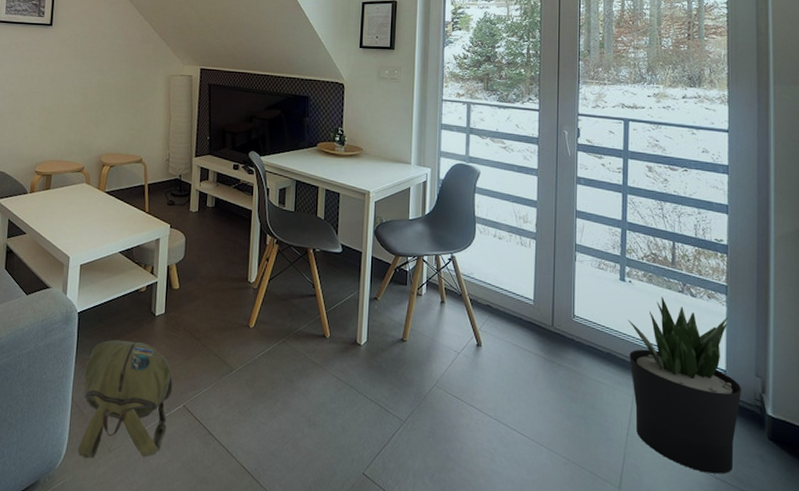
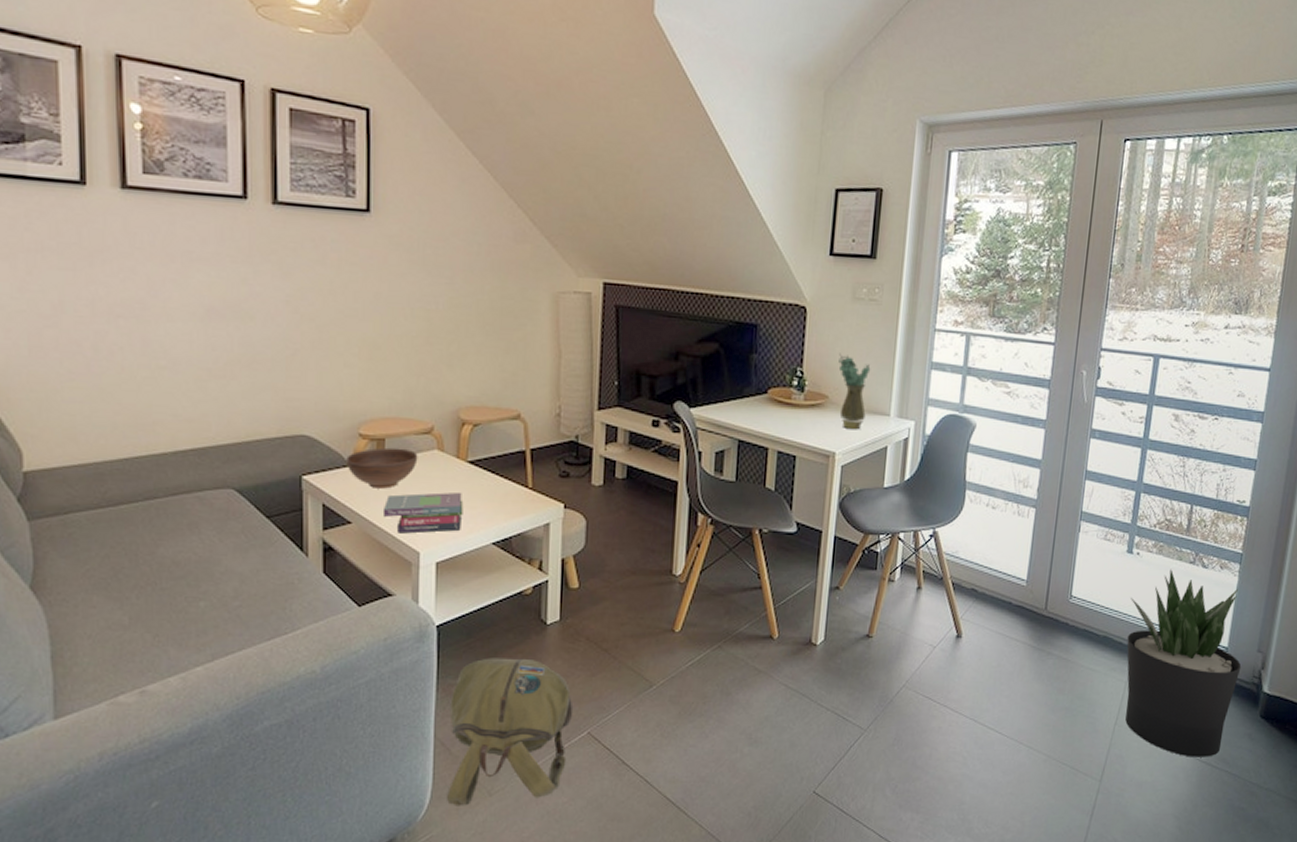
bowl: none [25,181,73,210] -> present [346,447,418,489]
books: none [47,213,101,243] -> present [382,491,464,534]
vase: none [370,117,394,174] -> present [839,353,871,429]

